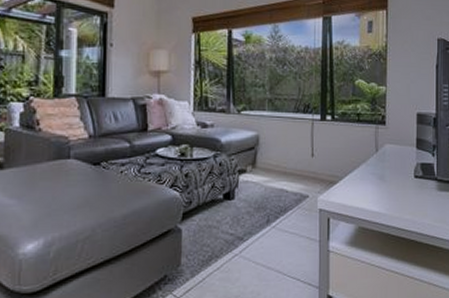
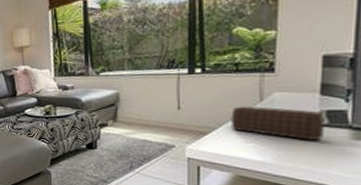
speaker: none [354,156,421,192] -> present [231,106,326,141]

